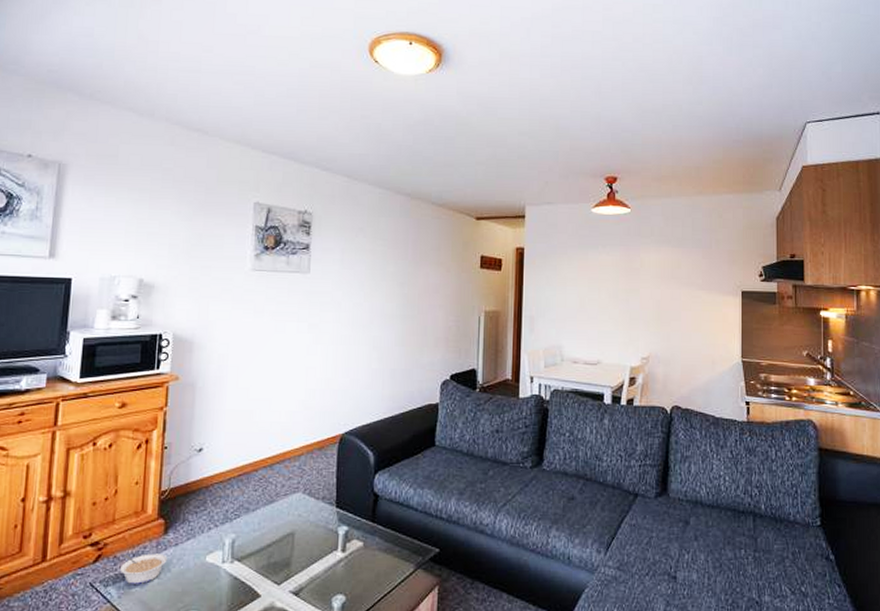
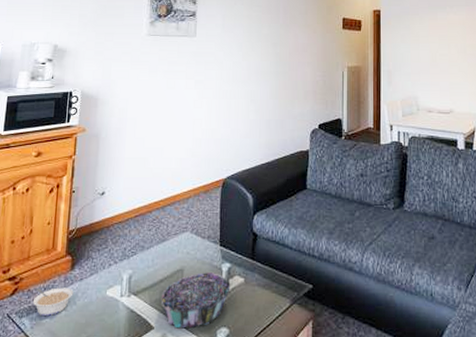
decorative bowl: none [268,536,348,596] -> present [161,272,231,329]

